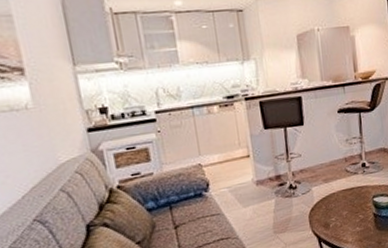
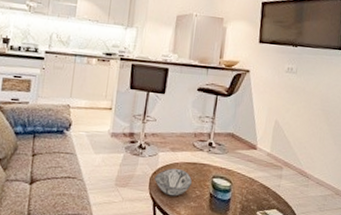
decorative bowl: none [314,198,354,228] -> present [154,168,193,196]

